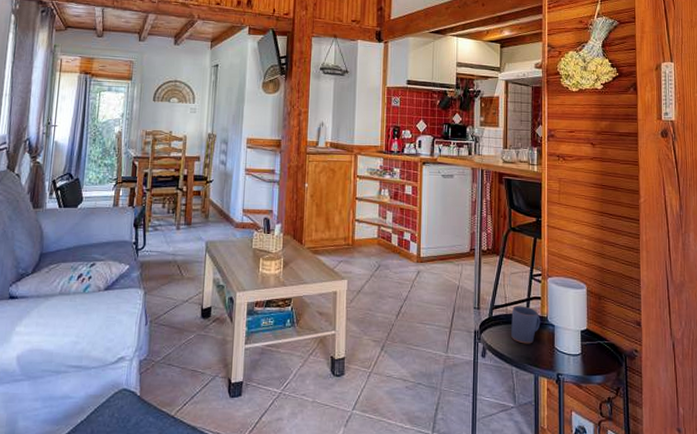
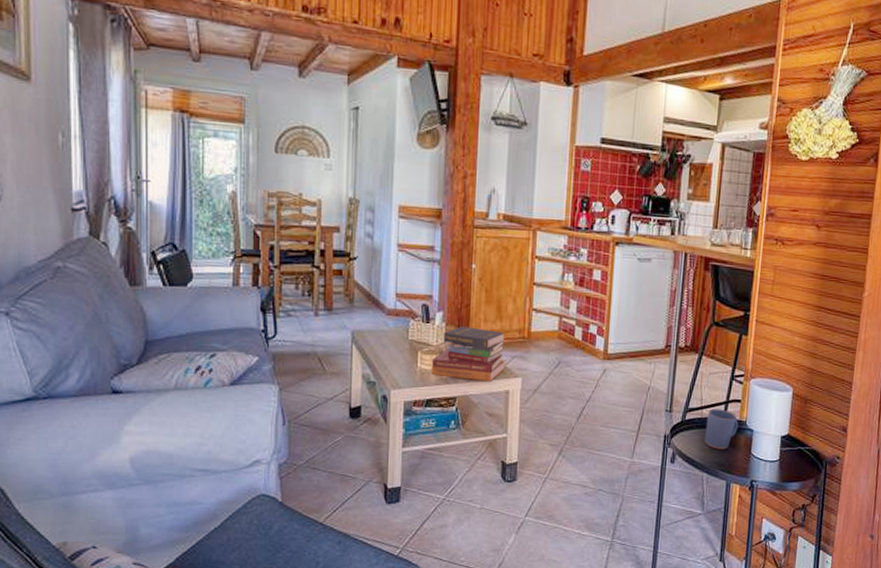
books: none [270,236,334,284] -> present [431,326,506,382]

